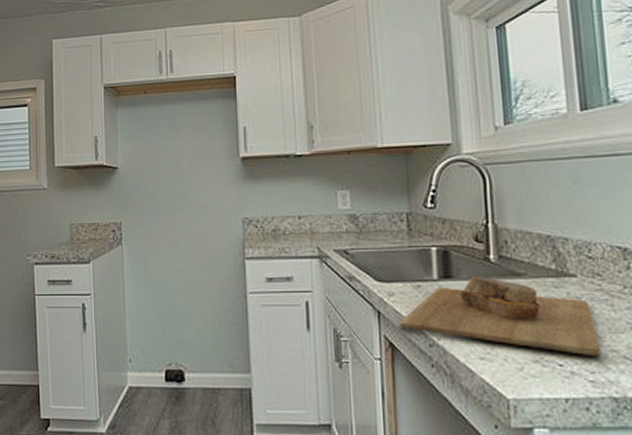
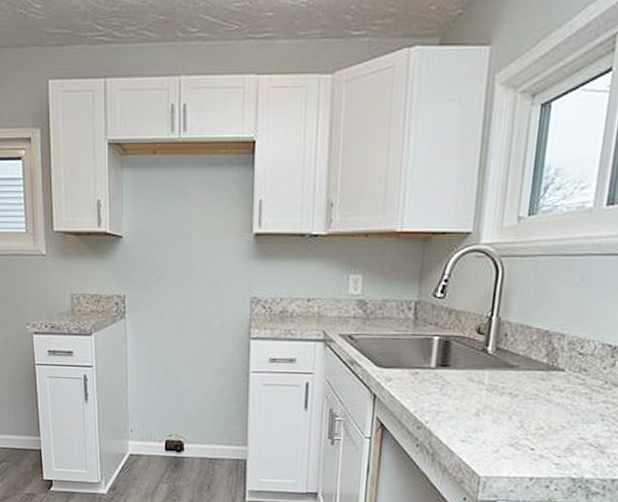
cutting board: present [399,276,602,357] -> none [392,366,572,443]

